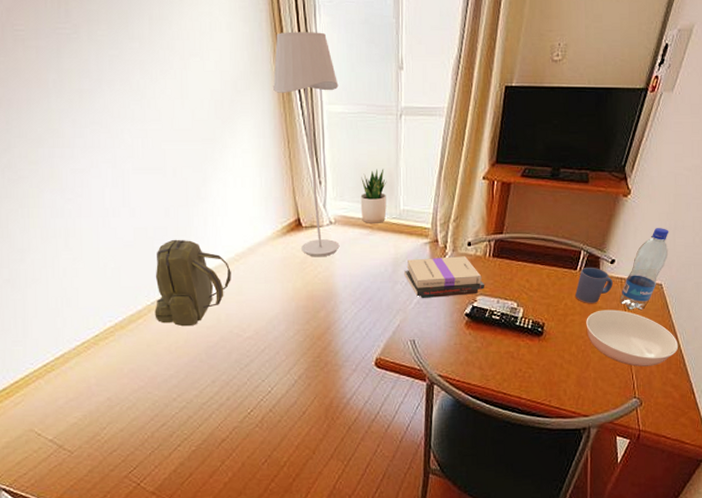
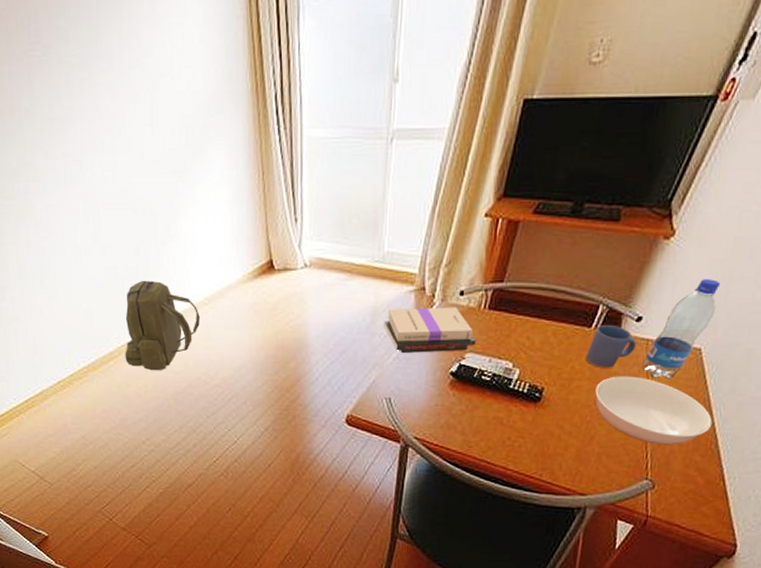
floor lamp: present [272,31,340,257] -> none [247,40,322,304]
planter: present [360,169,387,223] -> none [339,204,371,267]

